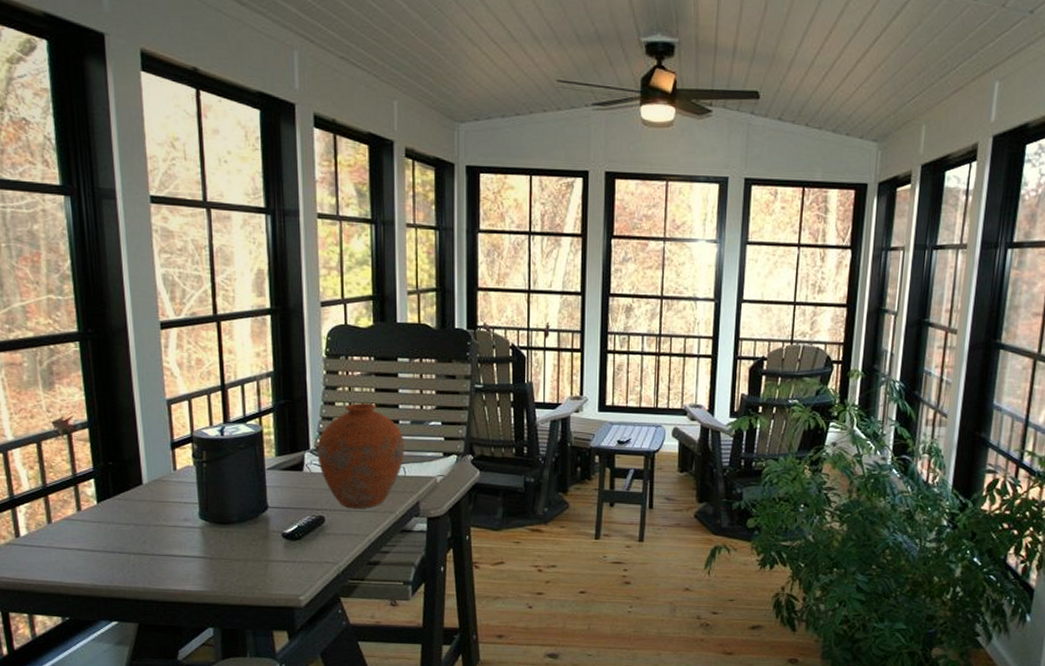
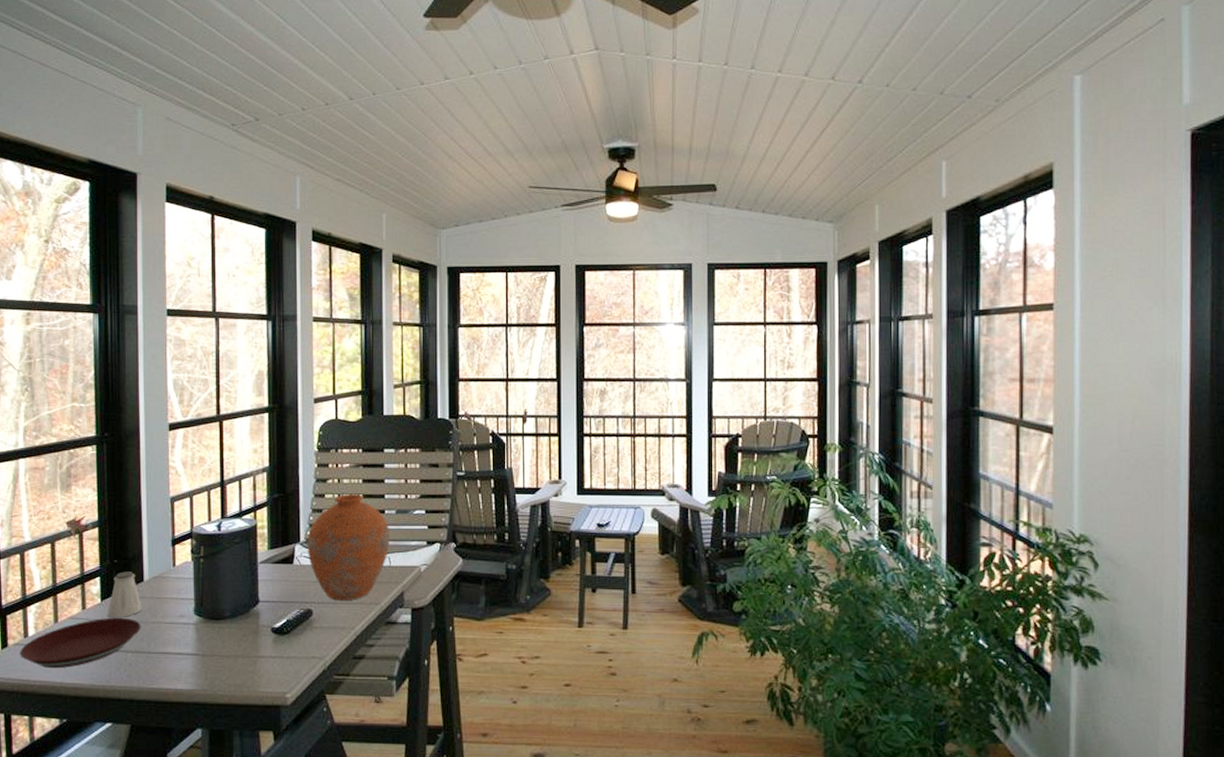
plate: none [12,519,143,569] -> present [20,617,141,669]
saltshaker: none [105,474,143,521] -> present [107,571,142,618]

